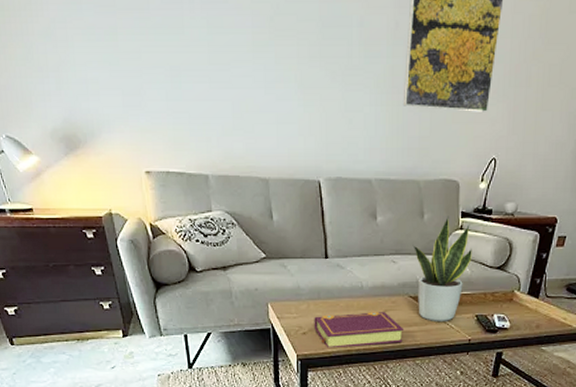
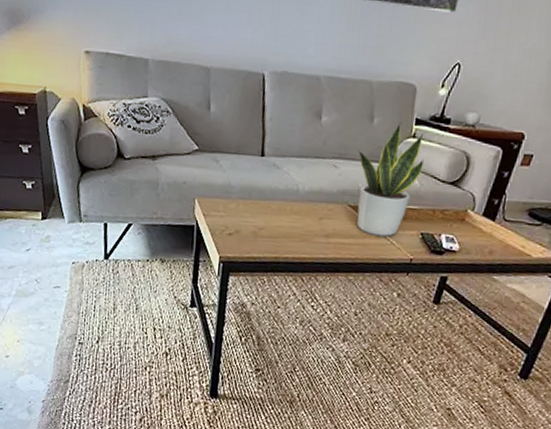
book: present [314,312,404,348] -> none [241,216,340,255]

